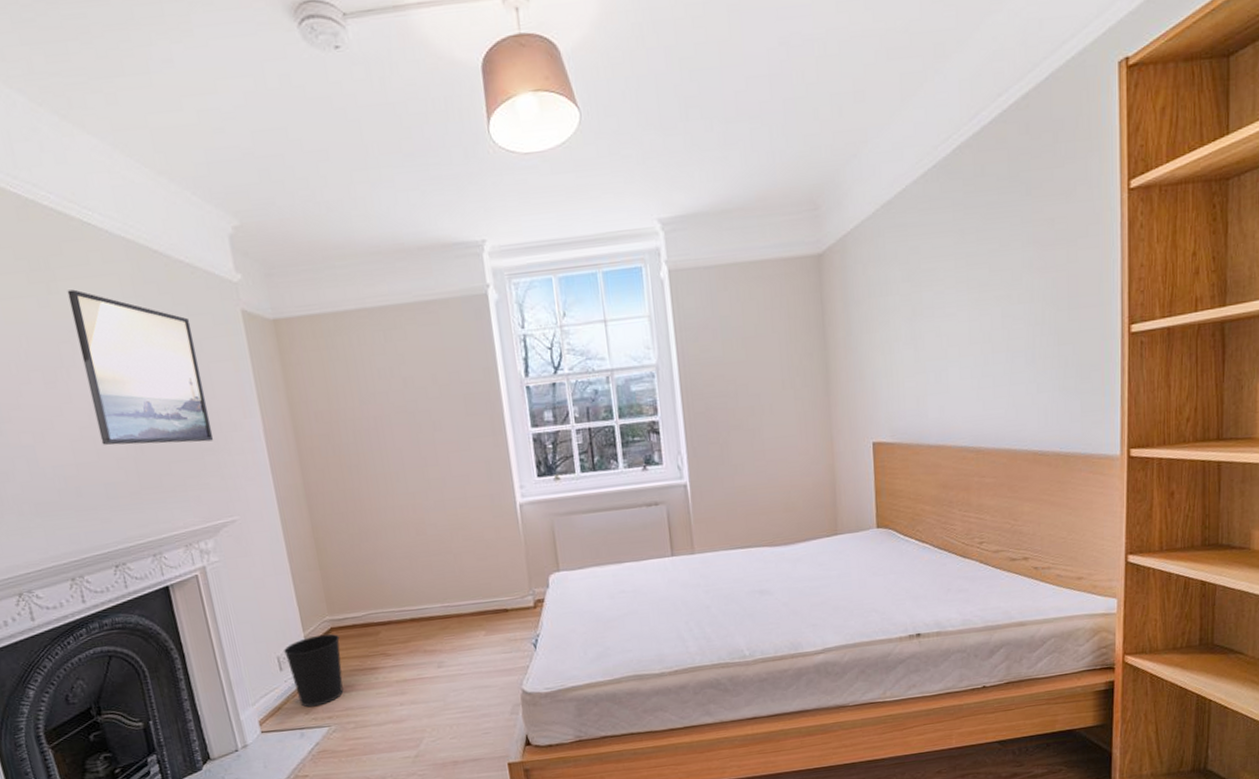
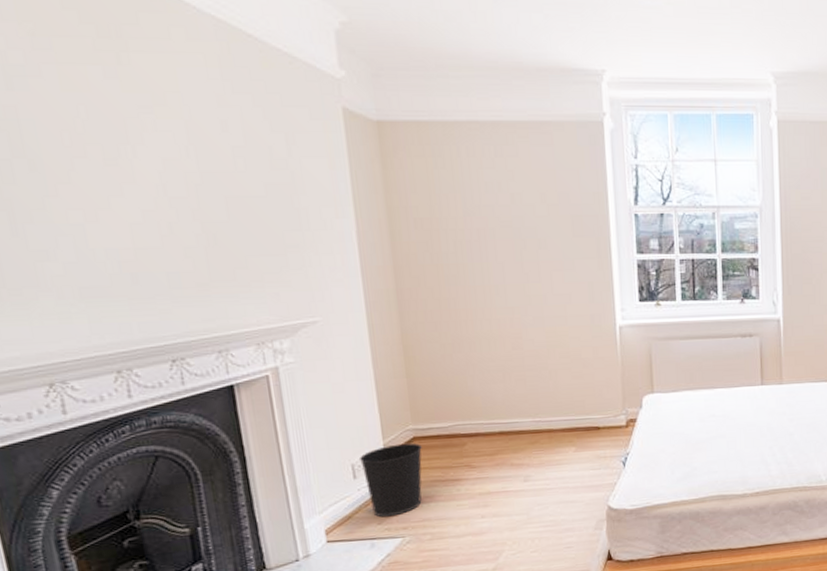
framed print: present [67,289,214,445] -> none [140,63,300,238]

